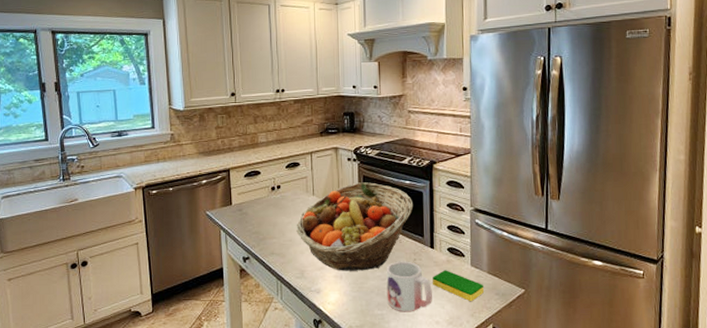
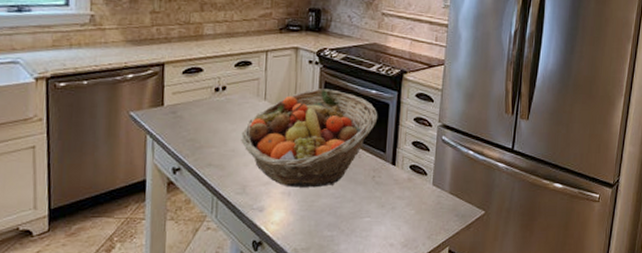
mug: present [386,261,432,312] -> none [339,178,389,234]
dish sponge: present [433,270,484,301] -> none [391,189,443,222]

